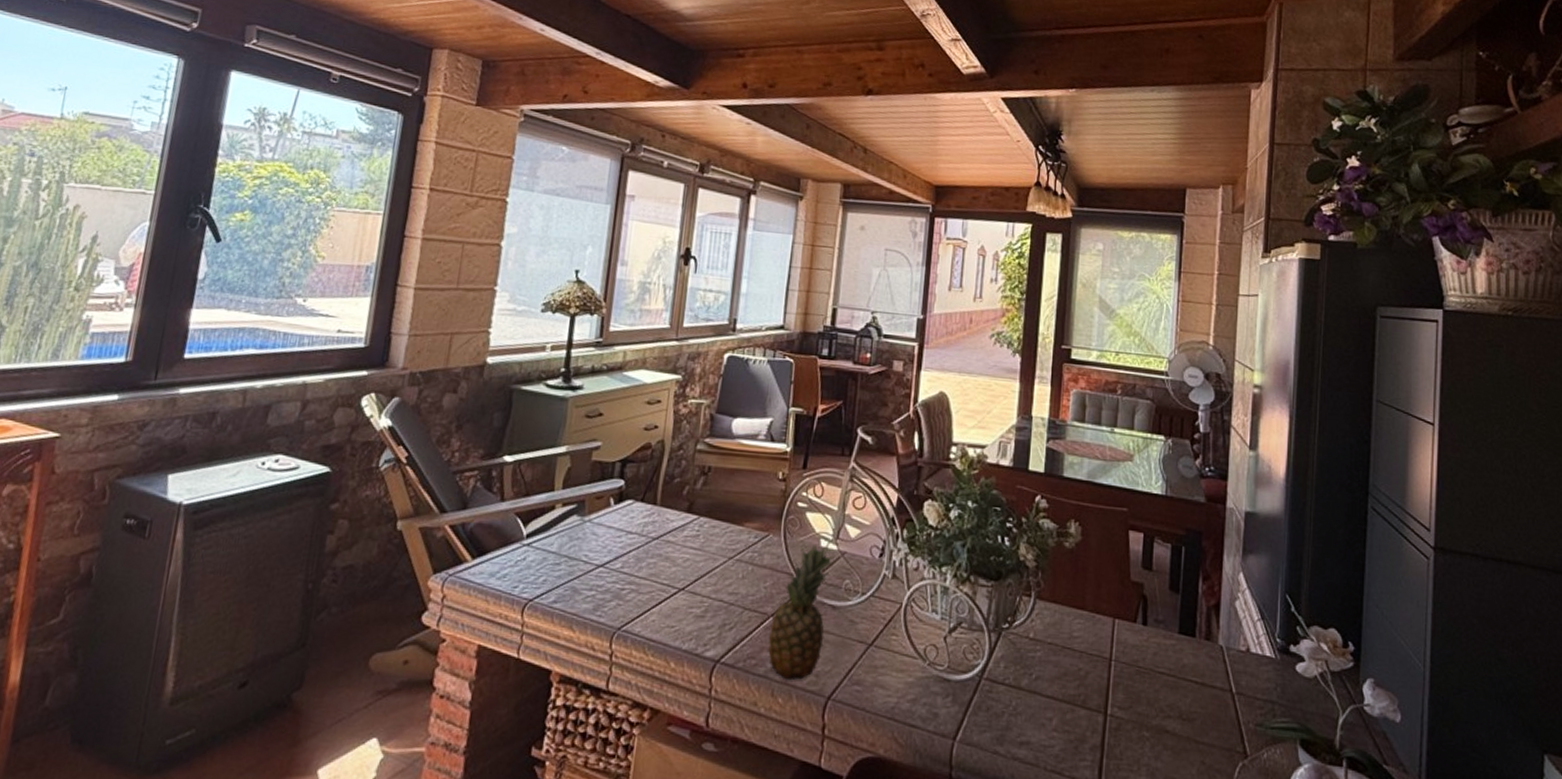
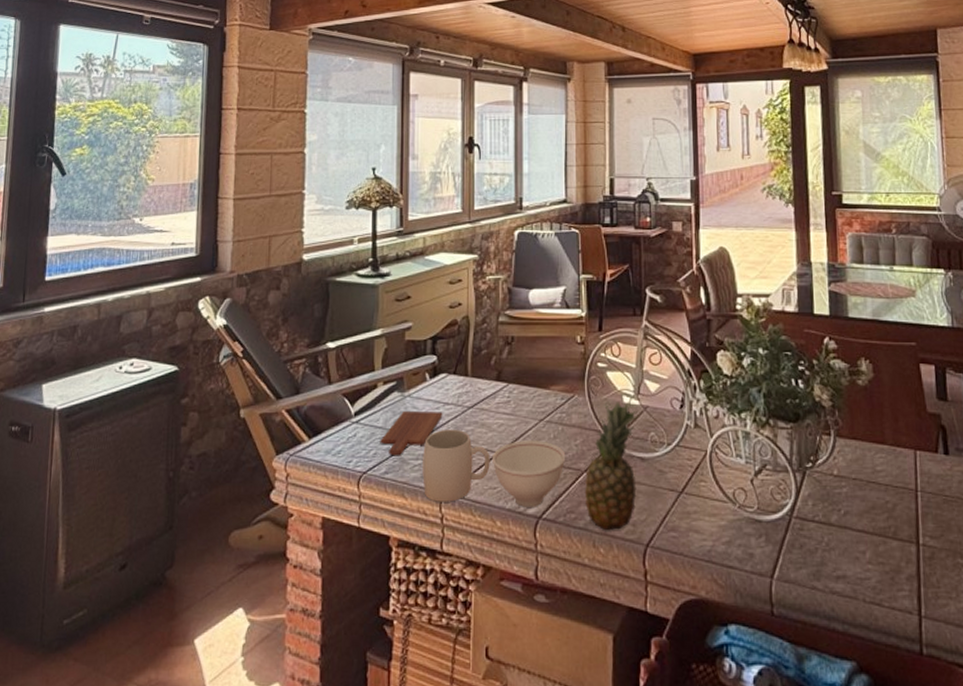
cutting board: none [551,536,625,585] -> present [380,410,443,456]
mug: none [594,559,671,639] -> present [422,429,490,502]
bowl: none [672,578,753,650] -> present [491,440,566,507]

